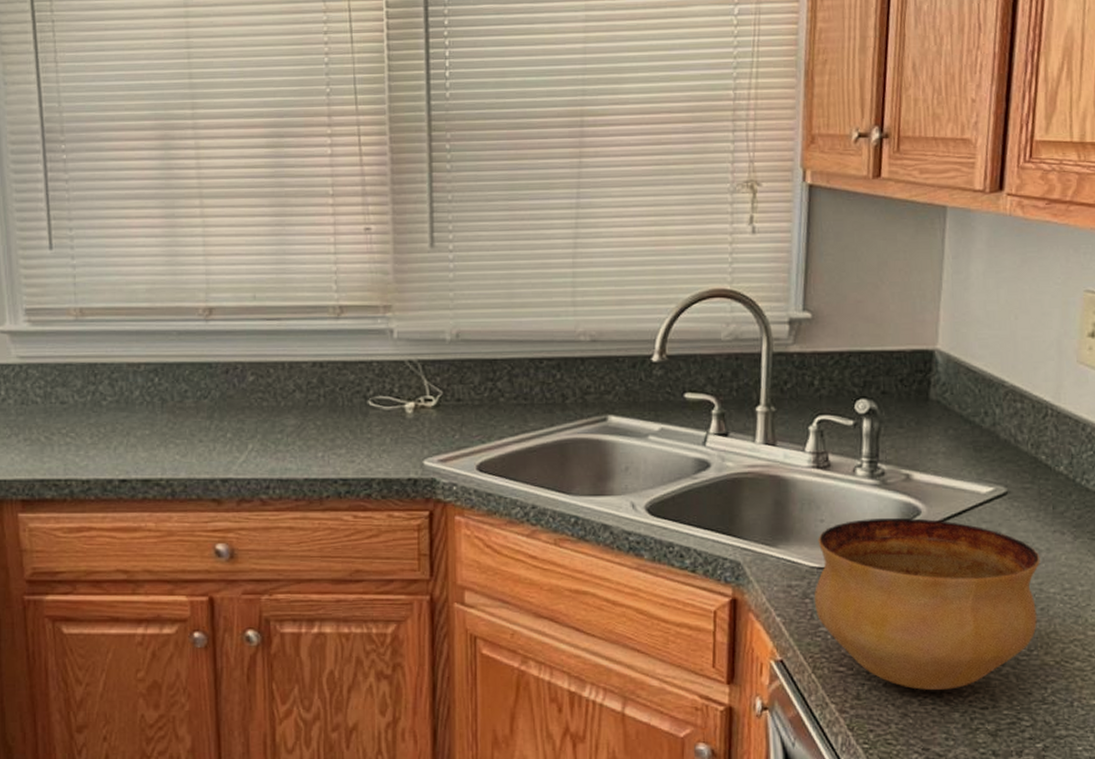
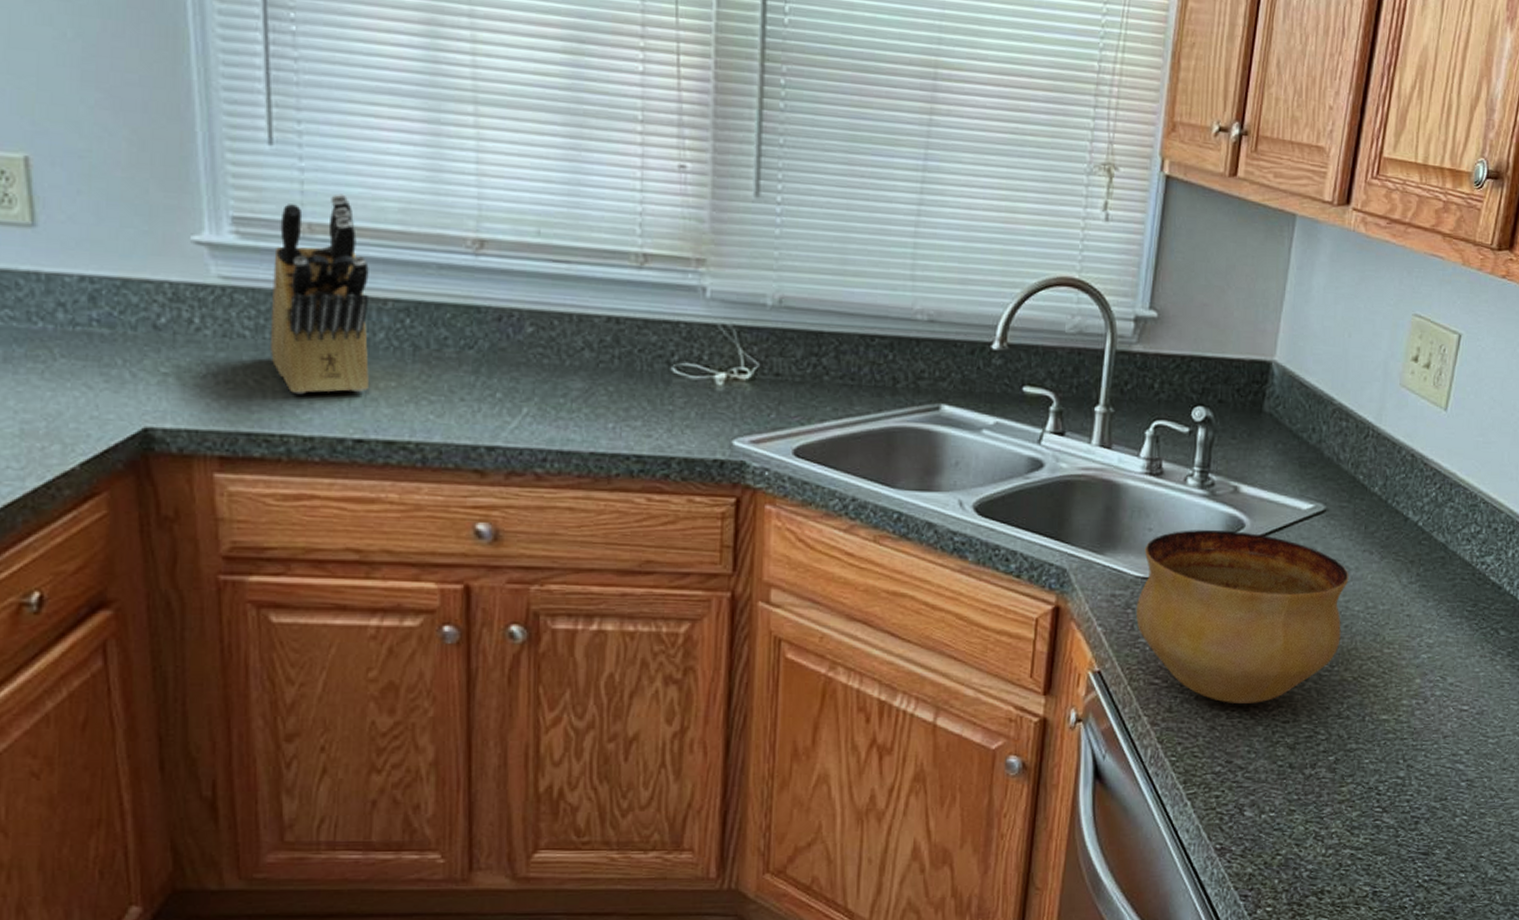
knife block: none [56,282,129,446] -> present [271,194,370,395]

